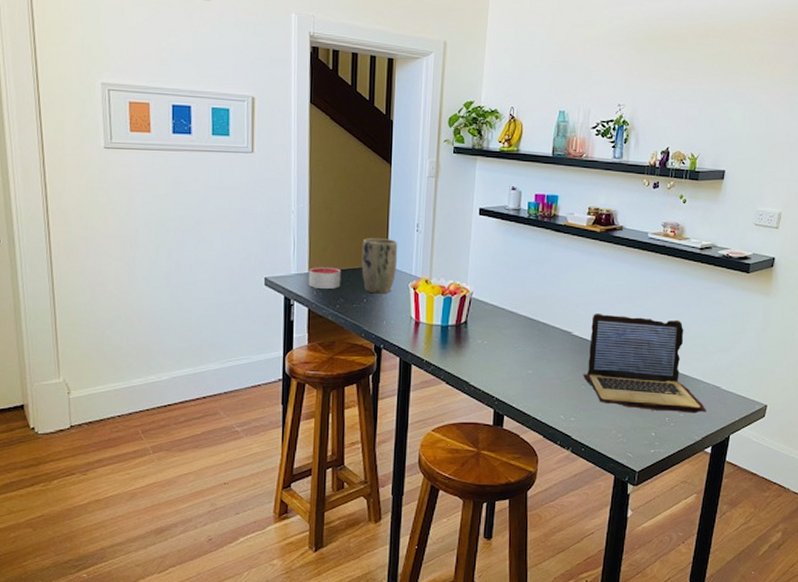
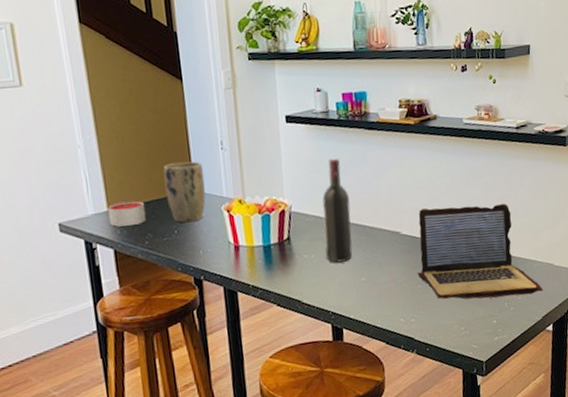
wine bottle: none [498,253,528,352] -> present [322,158,353,263]

